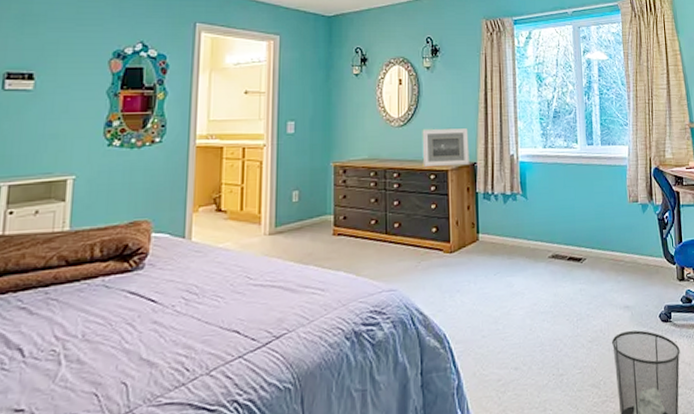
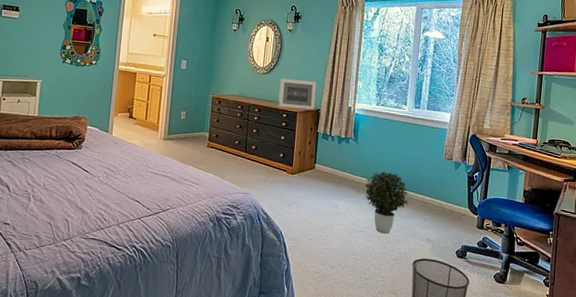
potted plant: none [542,229,597,310] -> present [365,172,408,234]

